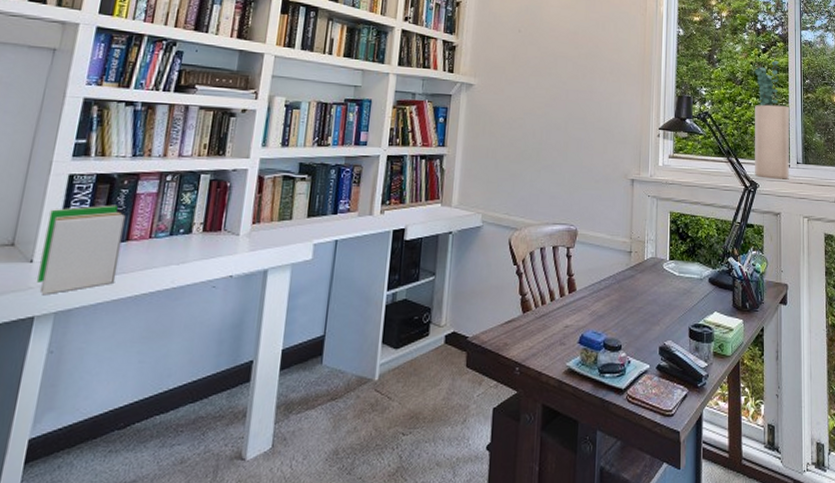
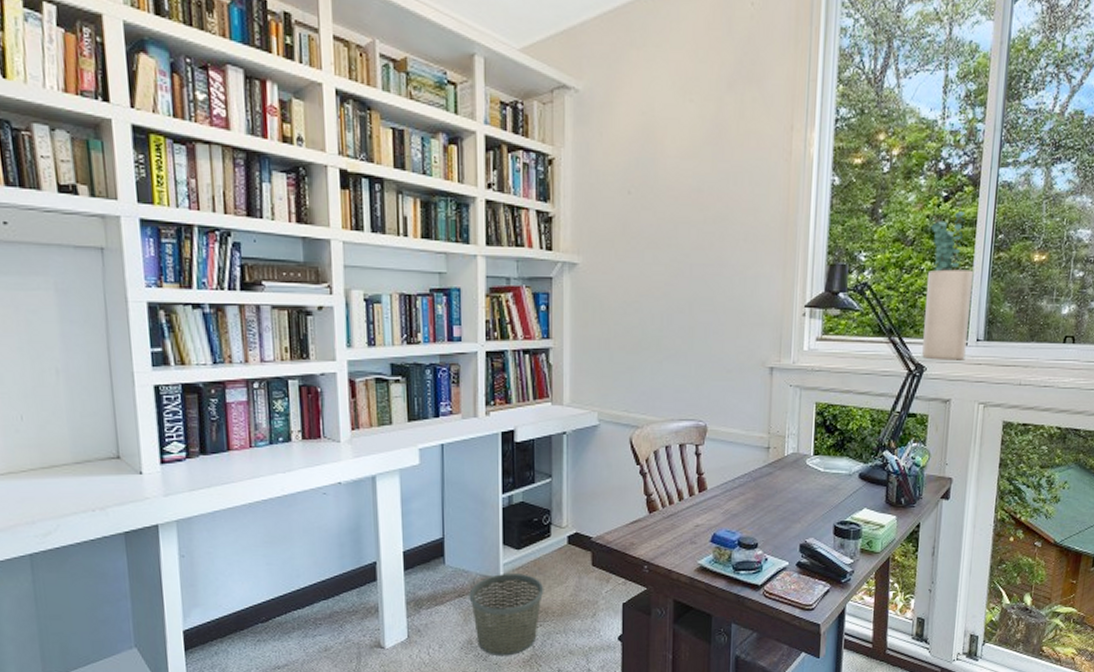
books: present [36,204,126,296] -> none [145,415,226,505]
basket: none [341,373,418,469] -> present [469,572,544,656]

